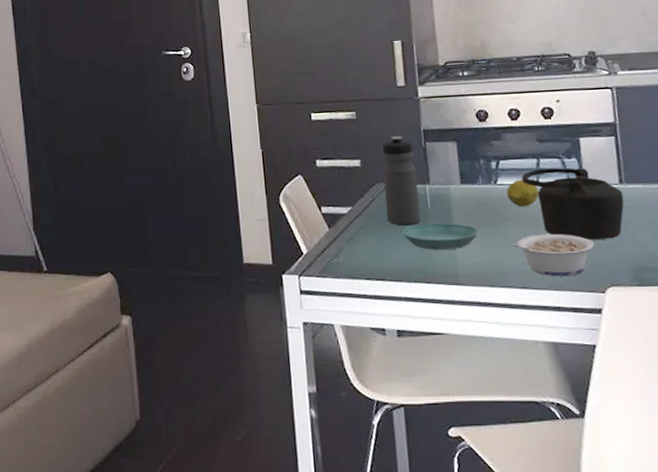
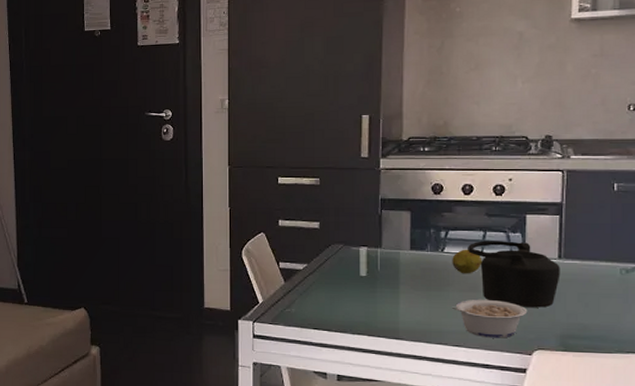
water bottle: present [382,136,421,225] -> none [338,203,371,283]
saucer: present [402,223,479,250] -> none [351,283,422,307]

